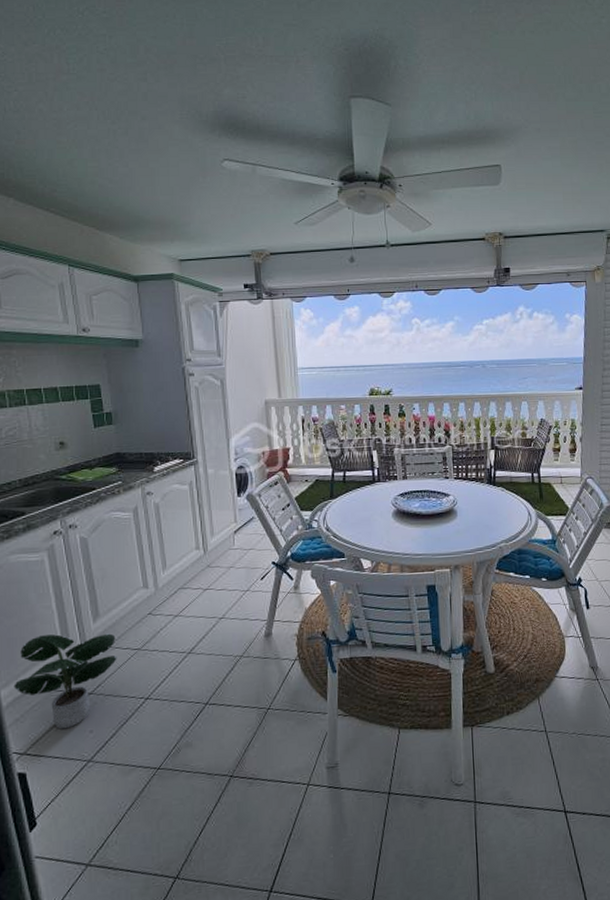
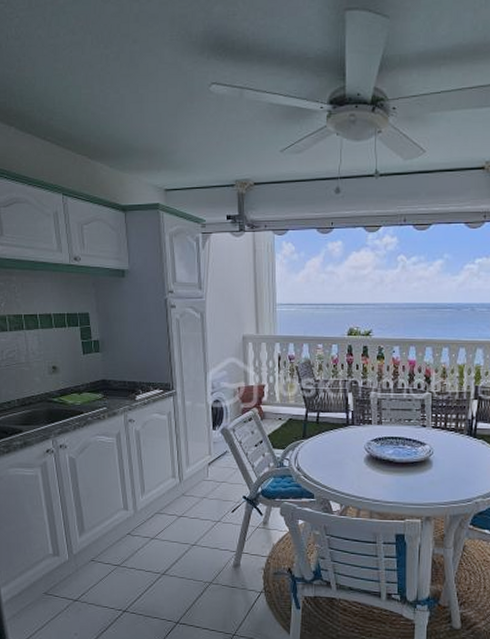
potted plant: present [14,633,117,729] -> none [12,543,99,629]

